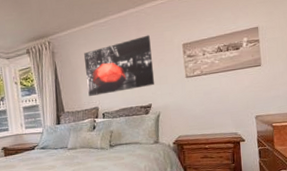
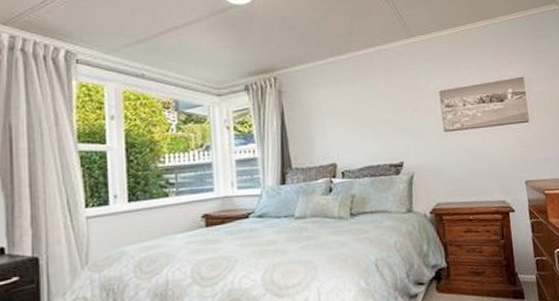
wall art: present [83,35,154,96] -> none [319,77,407,149]

